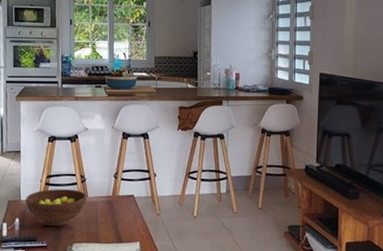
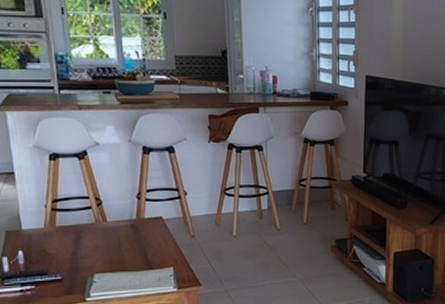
fruit bowl: present [25,189,87,227] -> none [27,214,105,258]

